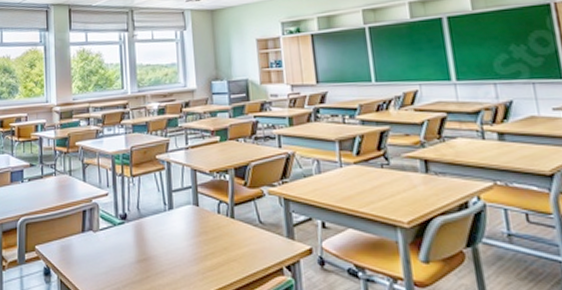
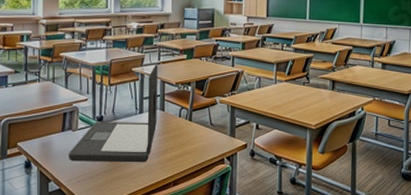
laptop: none [91,149,191,272] -> present [69,64,158,163]

